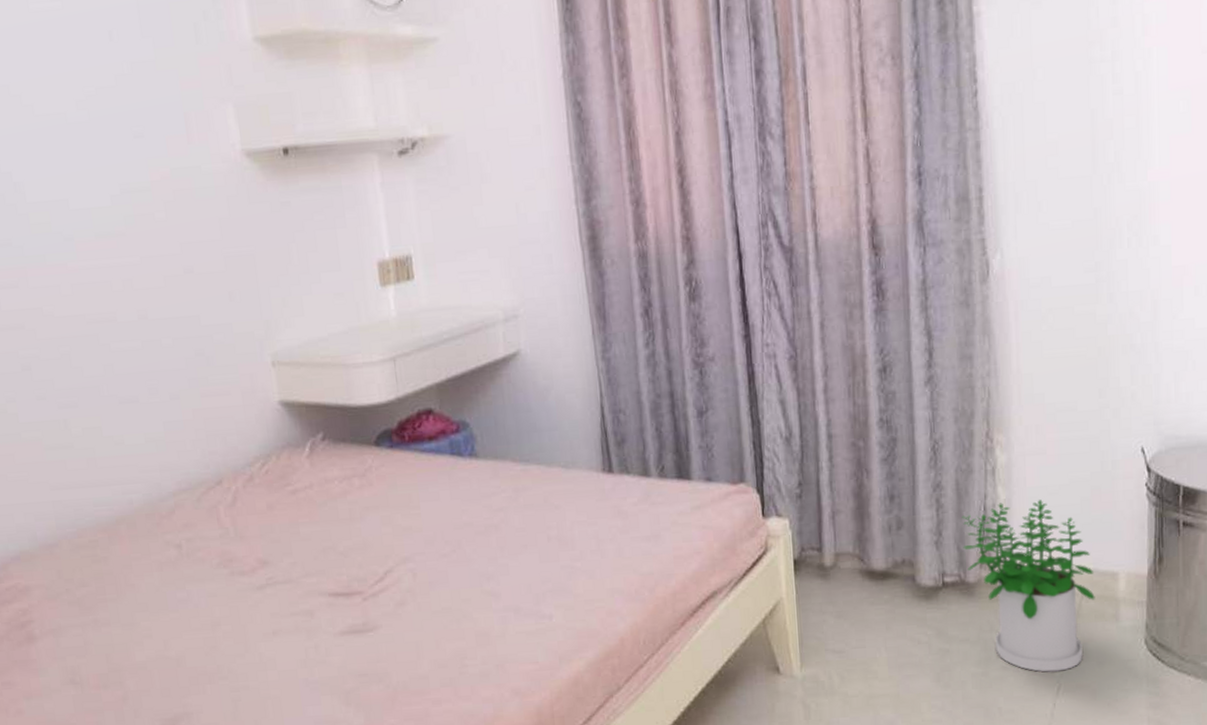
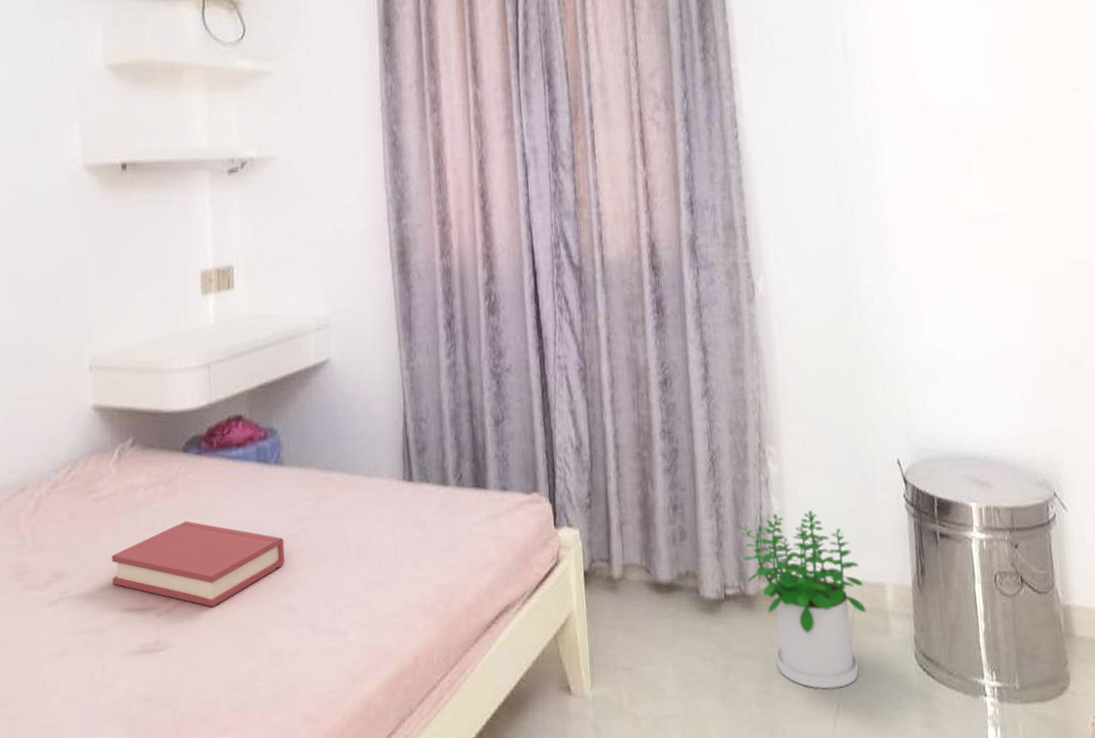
hardback book: none [313,511,485,592] -> present [112,520,285,607]

